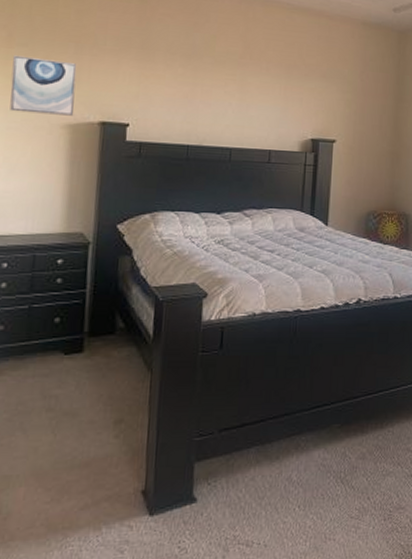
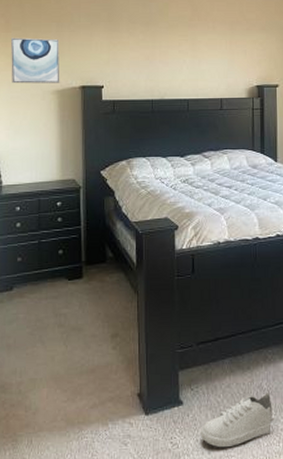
shoe: none [215,484,302,551] -> present [201,391,273,448]

